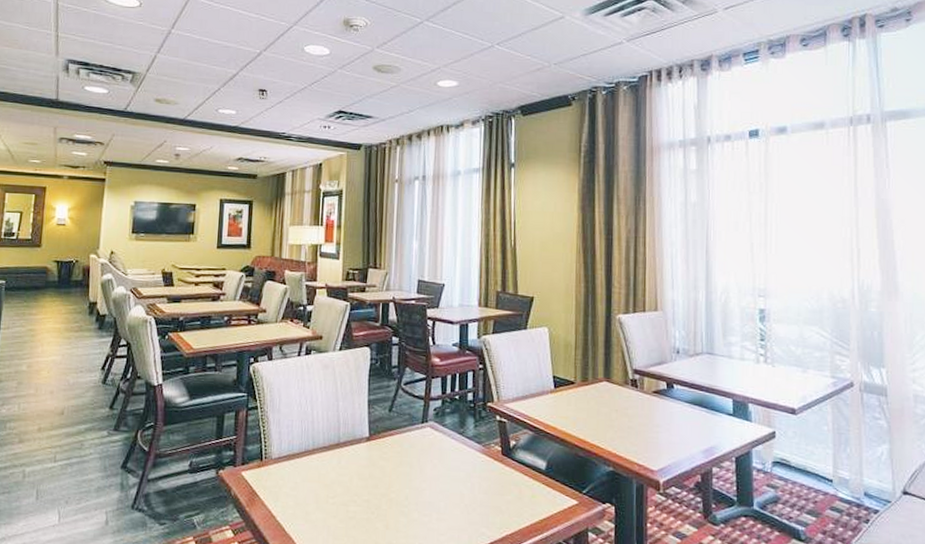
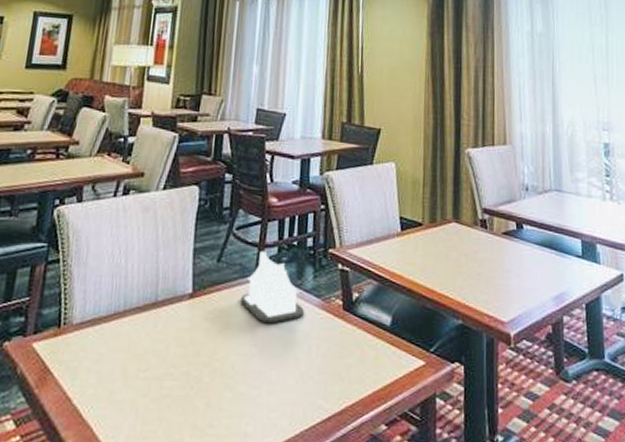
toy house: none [411,403,467,464] -> present [241,250,304,324]

